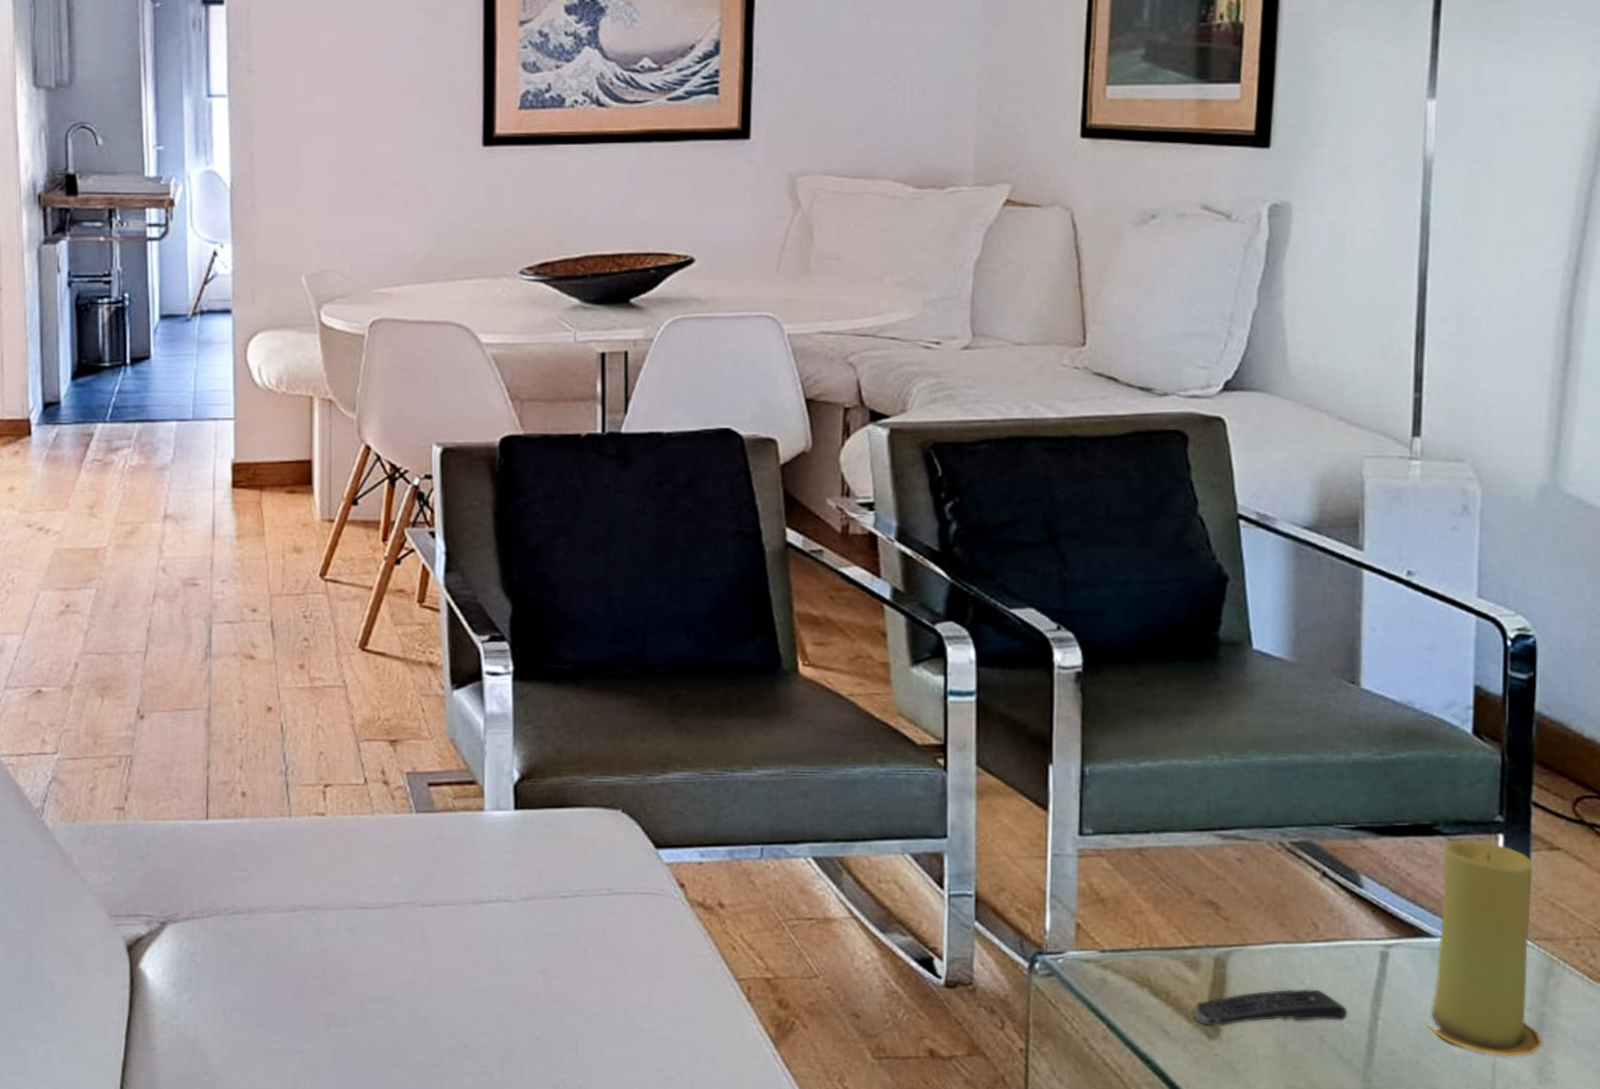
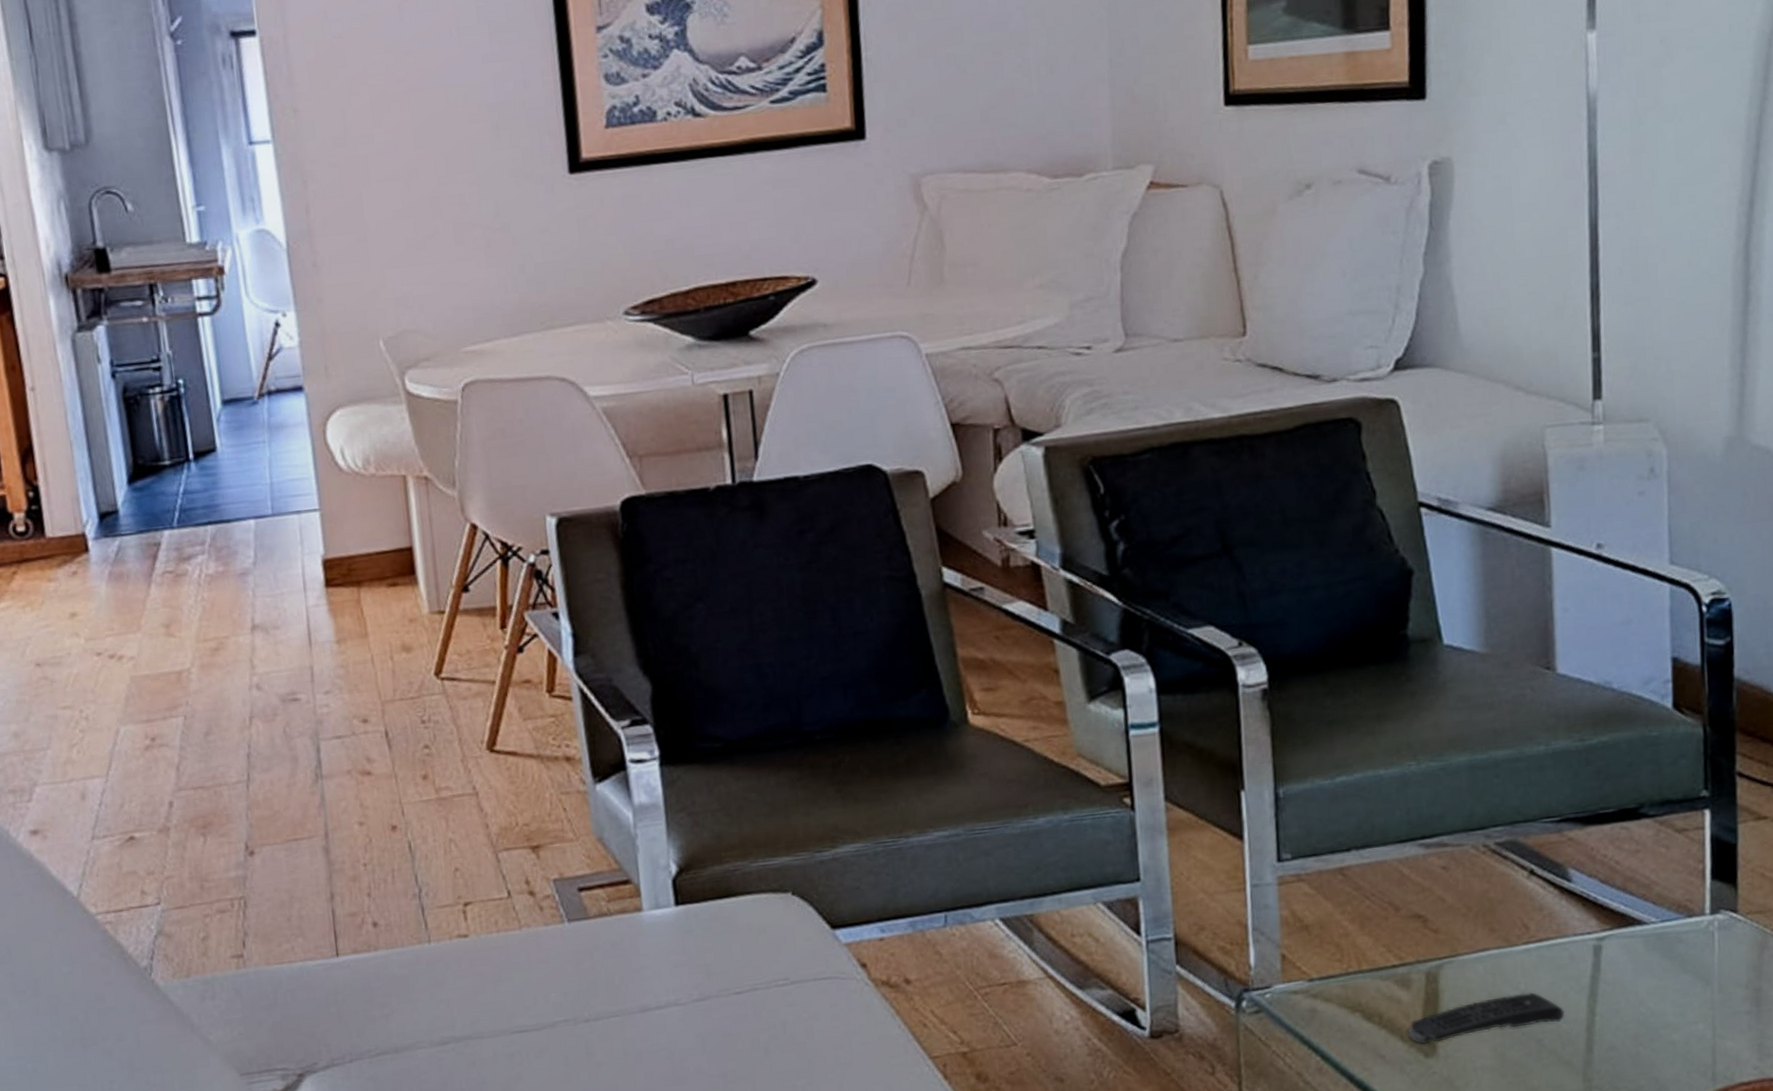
candle: present [1426,840,1543,1056] -> none [1643,818,1761,1038]

